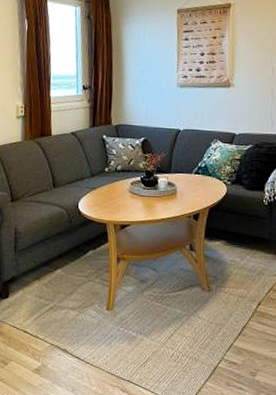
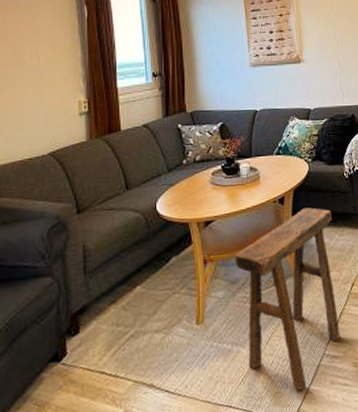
stool: none [145,227,246,384] -> present [234,207,340,391]

